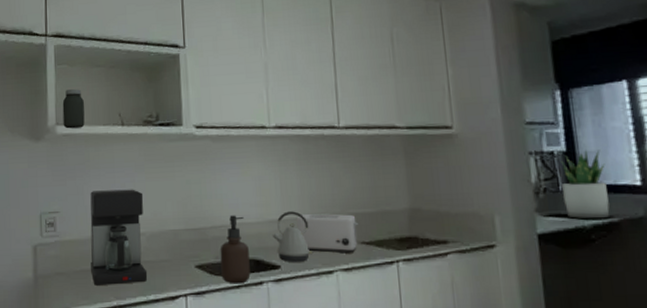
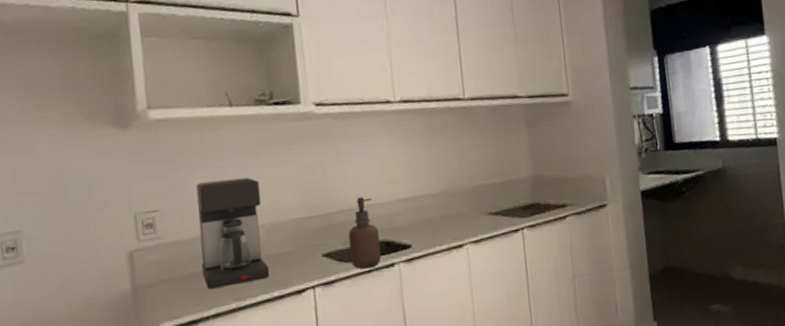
jar: present [62,89,85,129] -> none [154,65,184,113]
kettle: present [272,211,312,264] -> none [401,187,442,241]
toaster: present [296,213,359,254] -> none [425,186,486,228]
planter: present [561,150,610,219] -> none [658,110,697,174]

